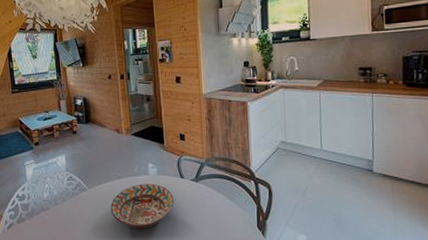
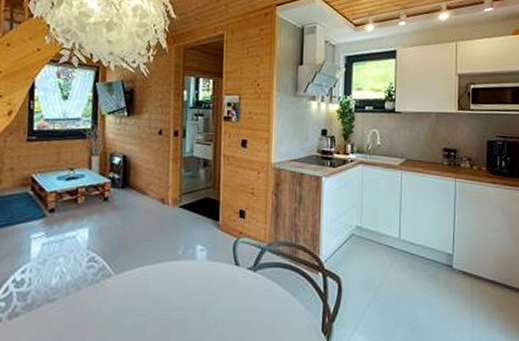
decorative bowl: present [110,183,174,229] -> none [141,270,224,331]

